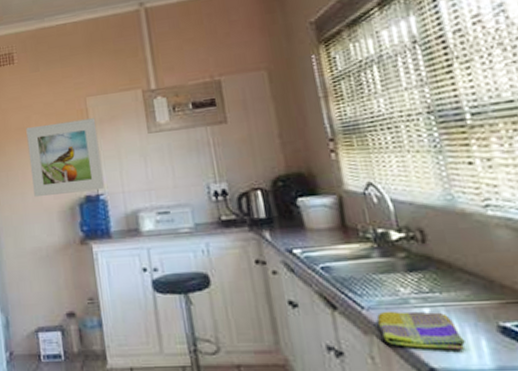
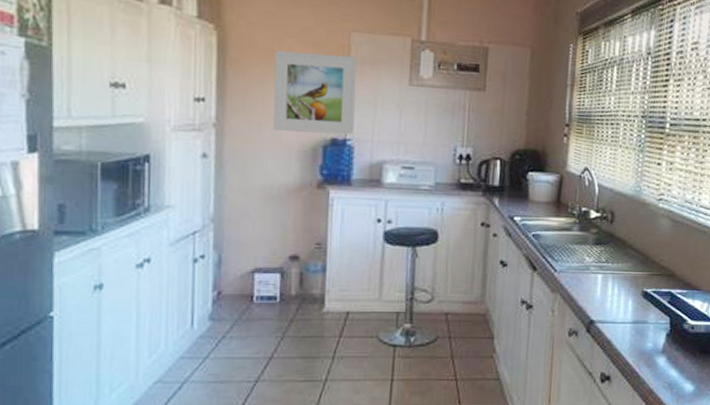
dish towel: present [377,310,465,351] -> none [564,274,619,308]

